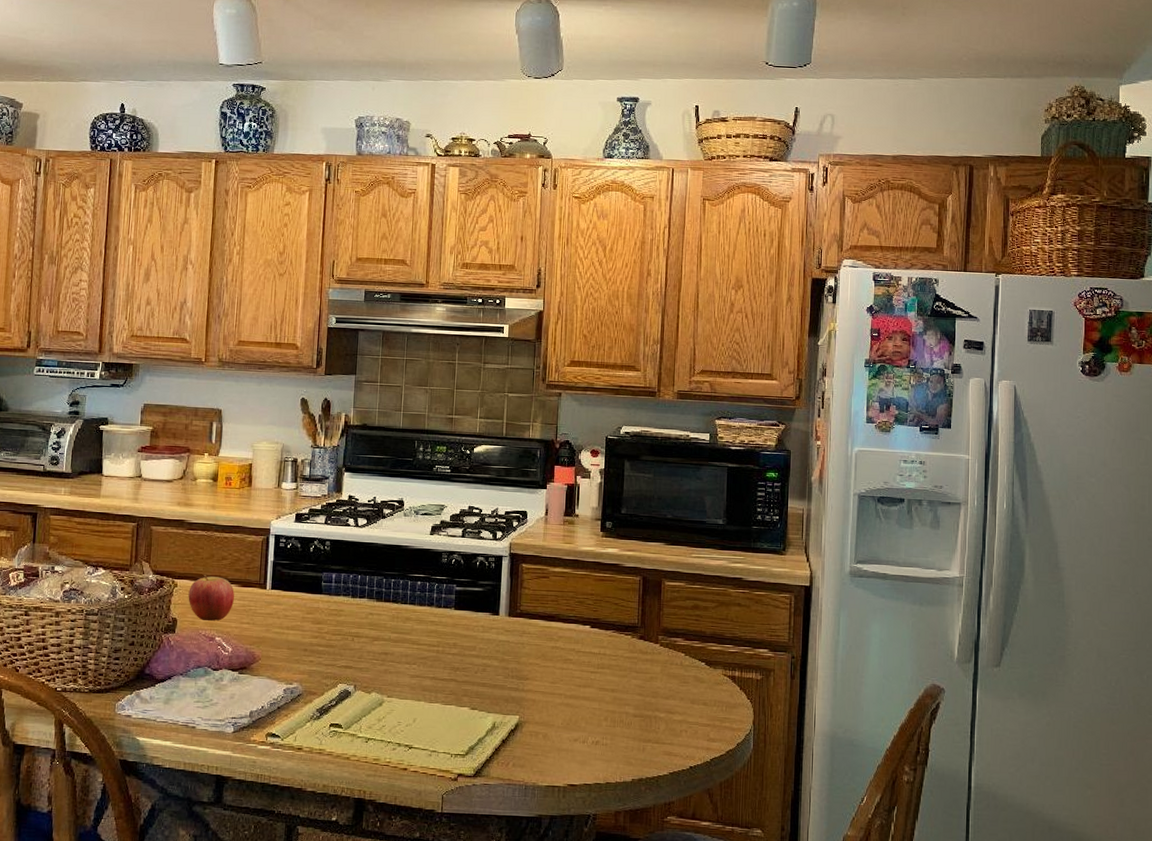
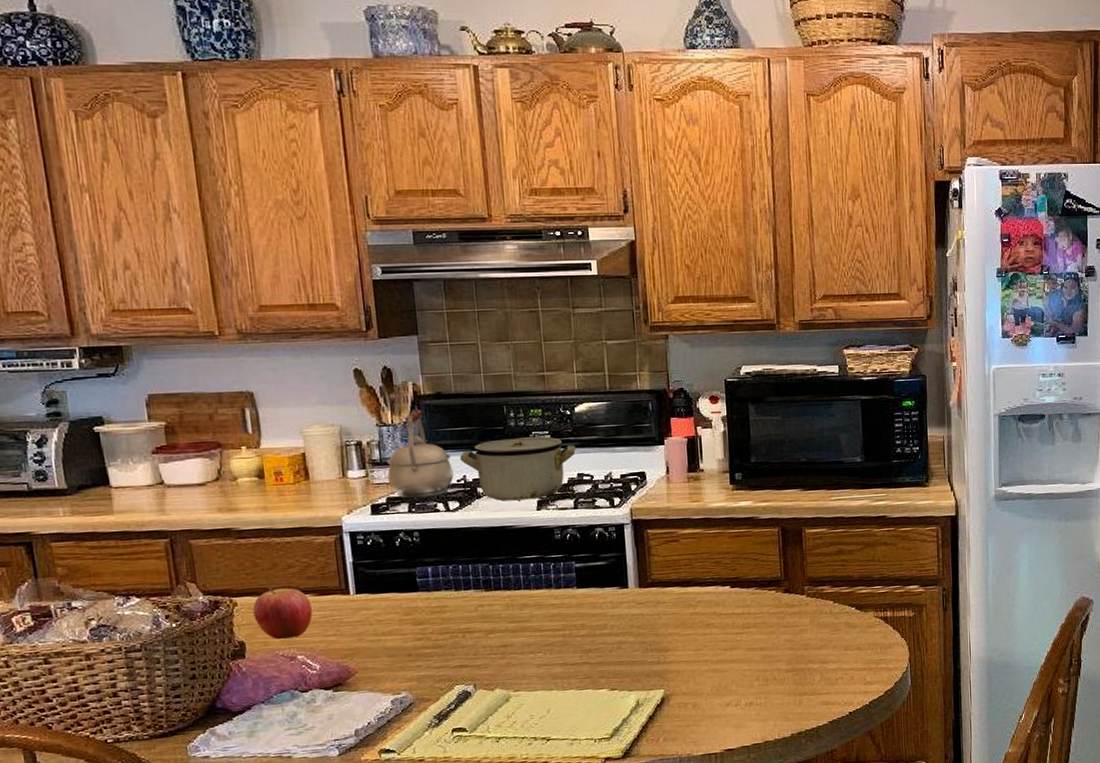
kettle: none [312,436,366,514] -> present [387,409,454,500]
cooking pot: none [373,469,470,525] -> present [460,436,576,501]

